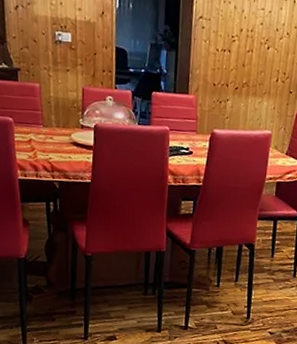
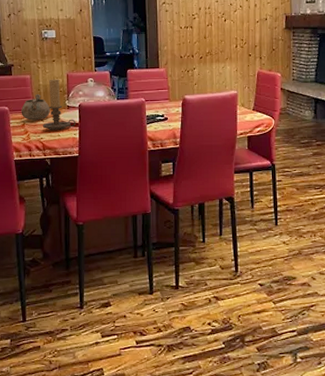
decorative bowl: none [27,106,62,138] -> present [21,93,51,120]
candle holder: none [51,91,90,152] -> present [42,79,75,131]

